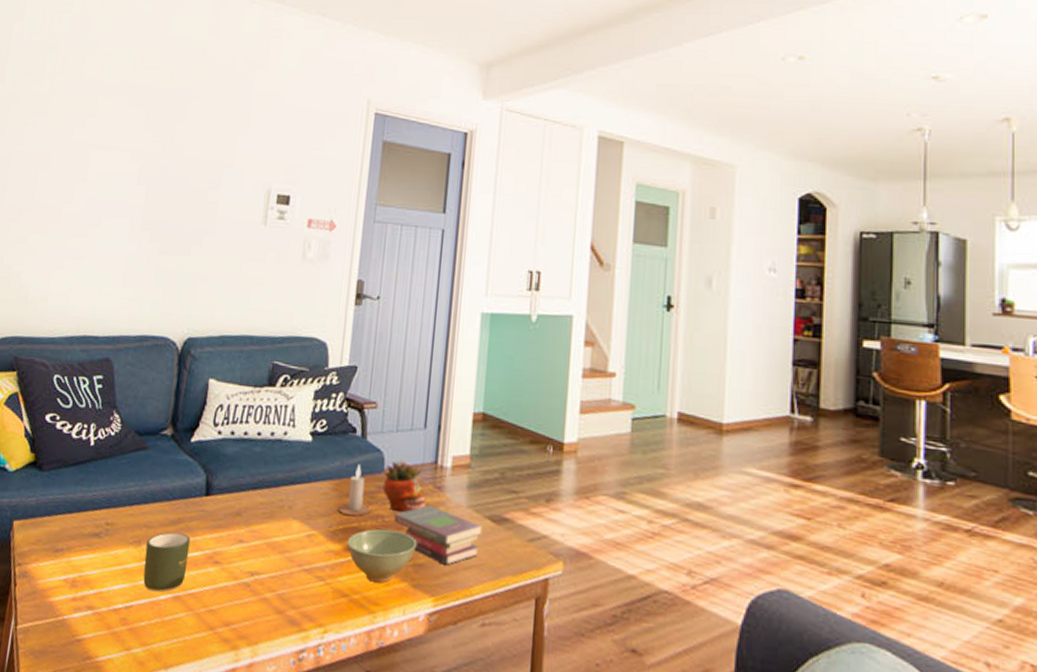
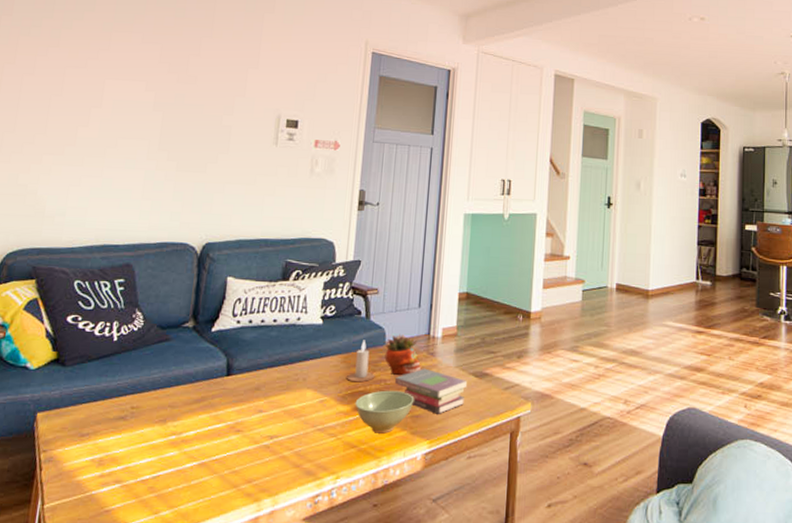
mug: present [143,532,191,593] -> none [169,409,214,461]

